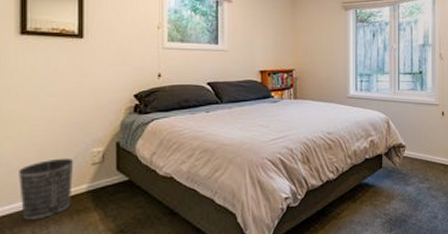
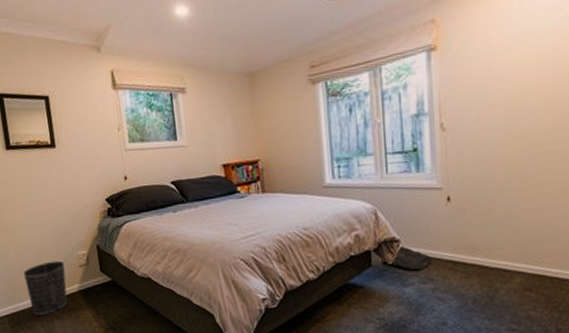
carved panel: none [389,150,428,172] -> present [380,245,432,271]

